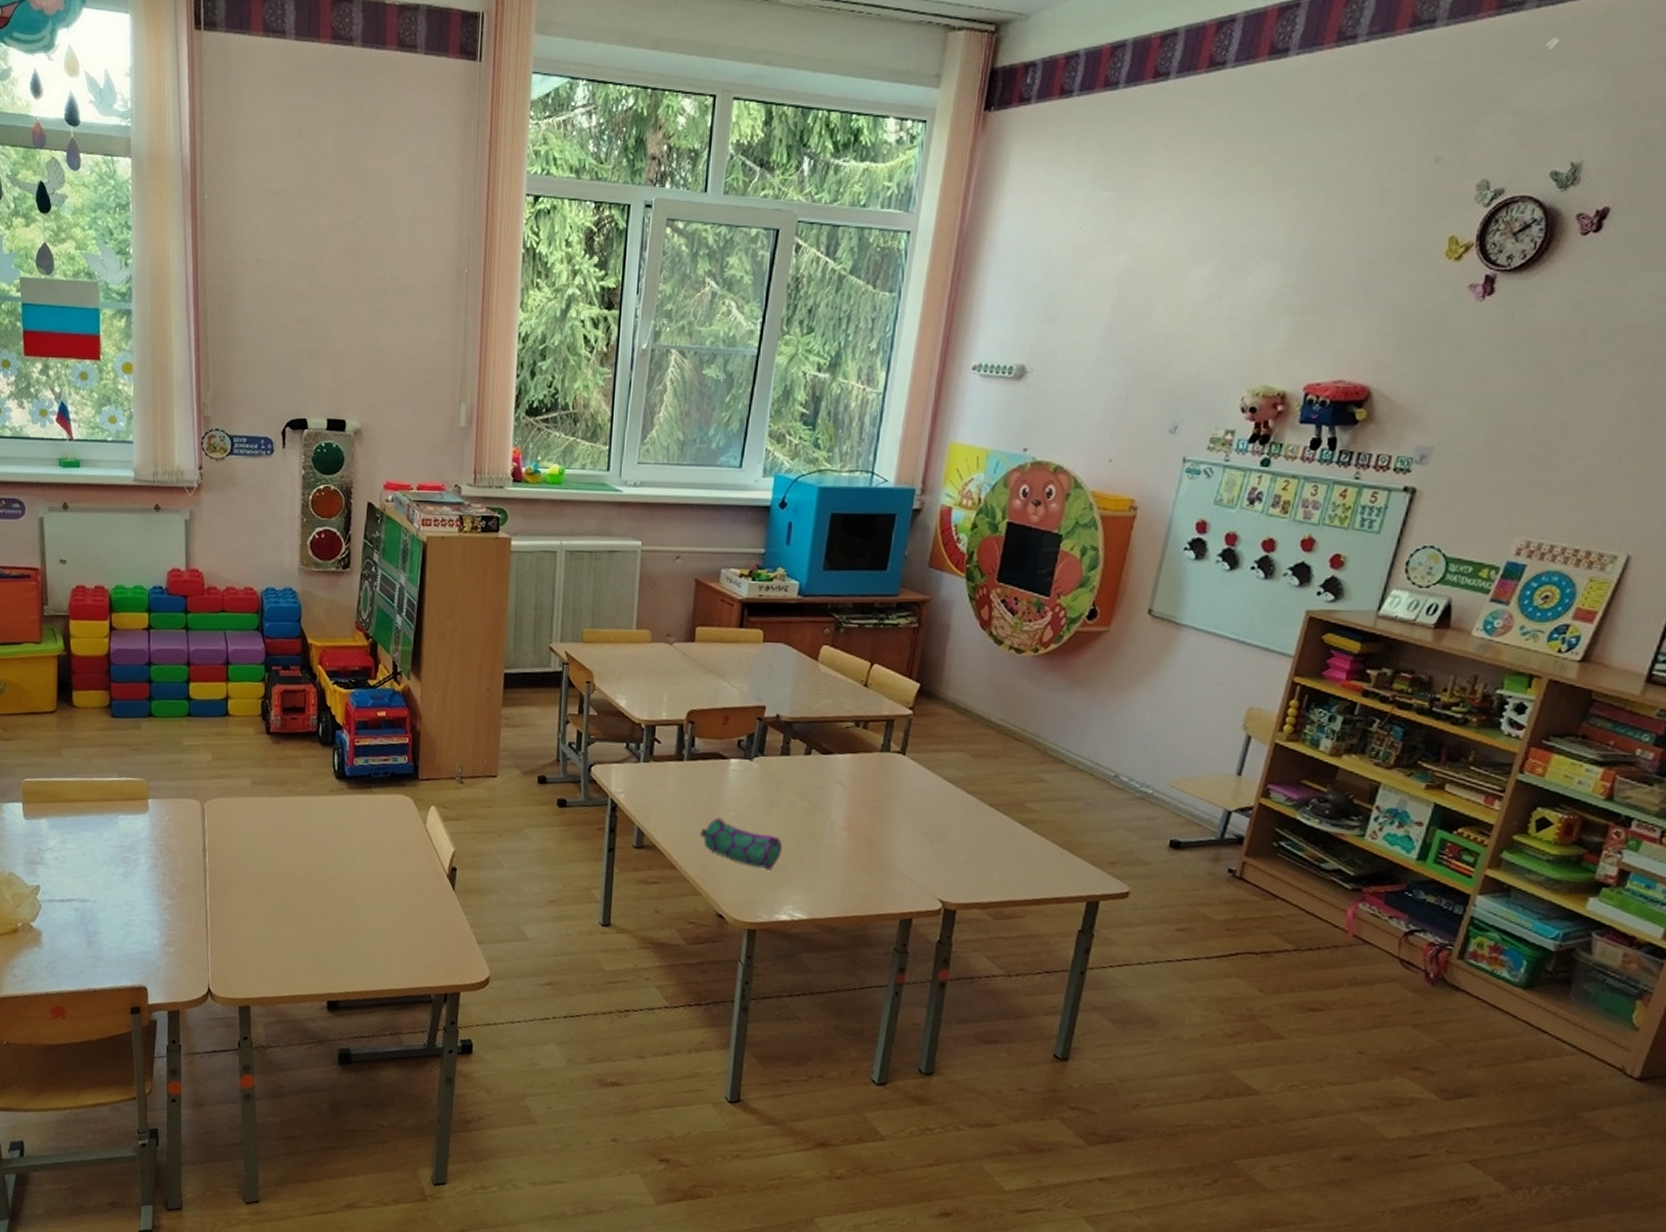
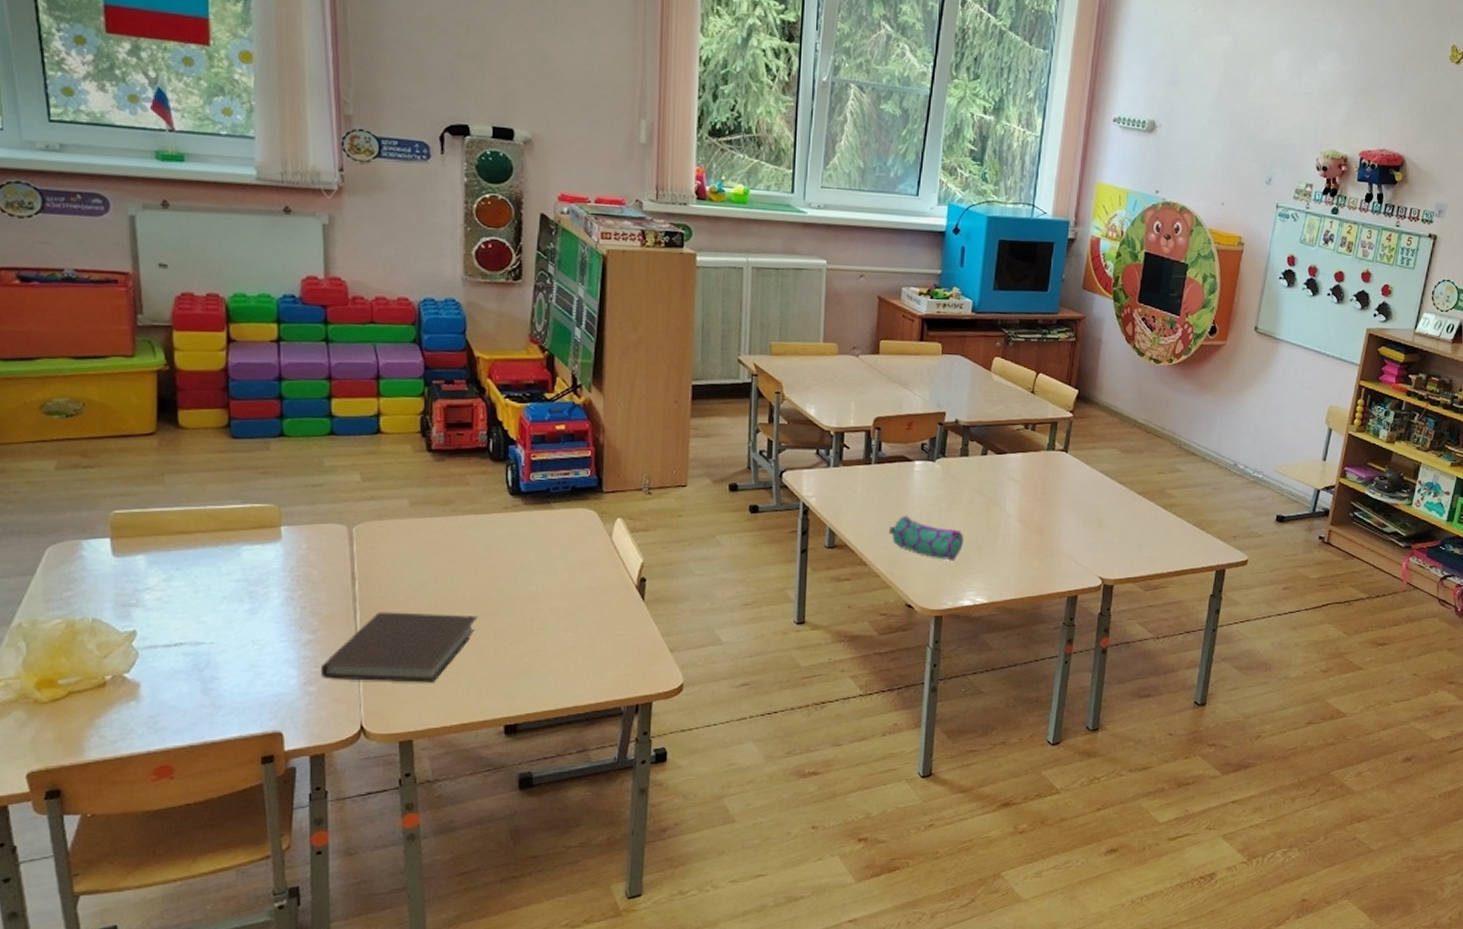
notebook: none [177,883,307,954] -> present [320,611,478,683]

